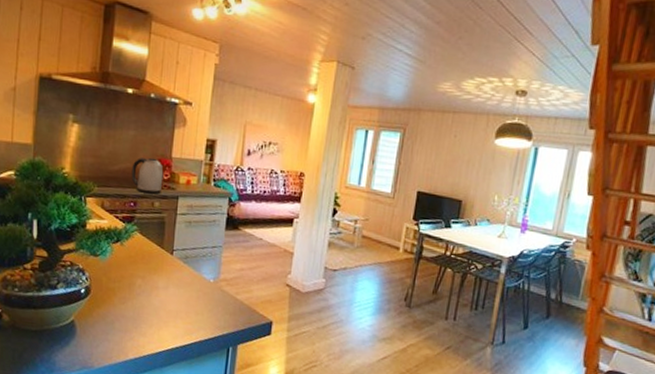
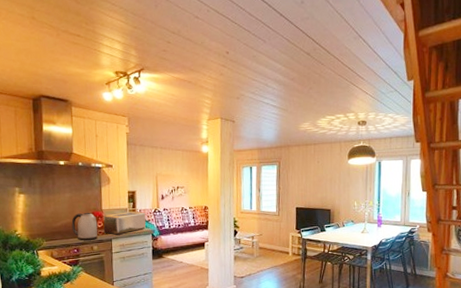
toaster: none [170,164,225,193] -> present [103,211,146,235]

